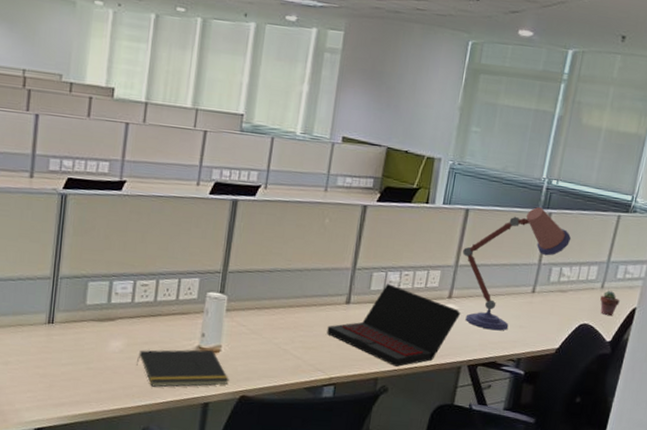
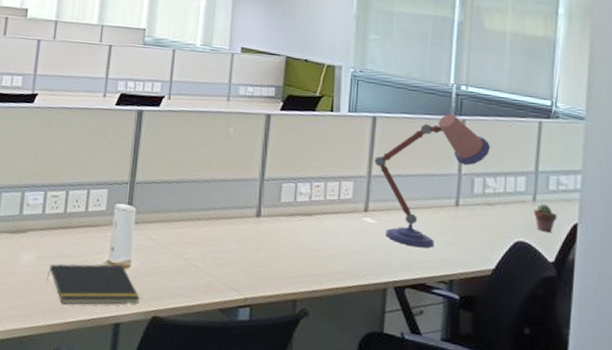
laptop: present [327,283,461,367] -> none [238,194,380,287]

